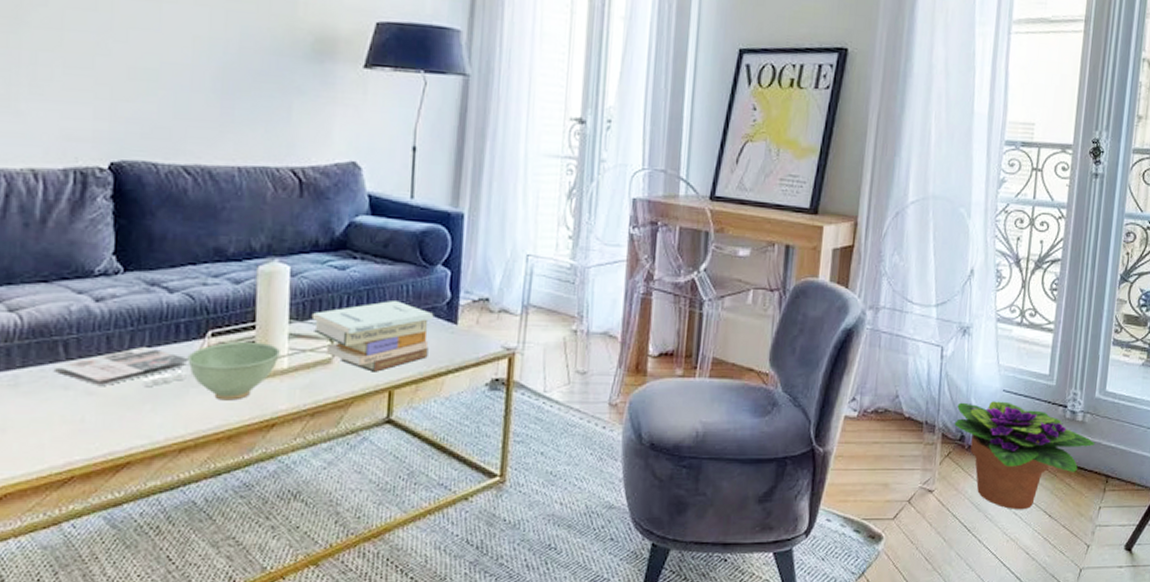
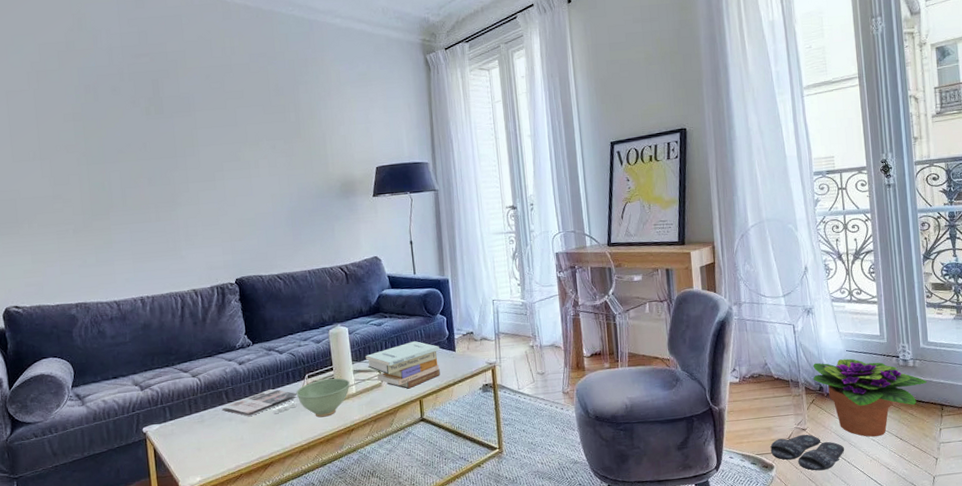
slippers: none [882,497,978,549] -> present [770,434,845,471]

